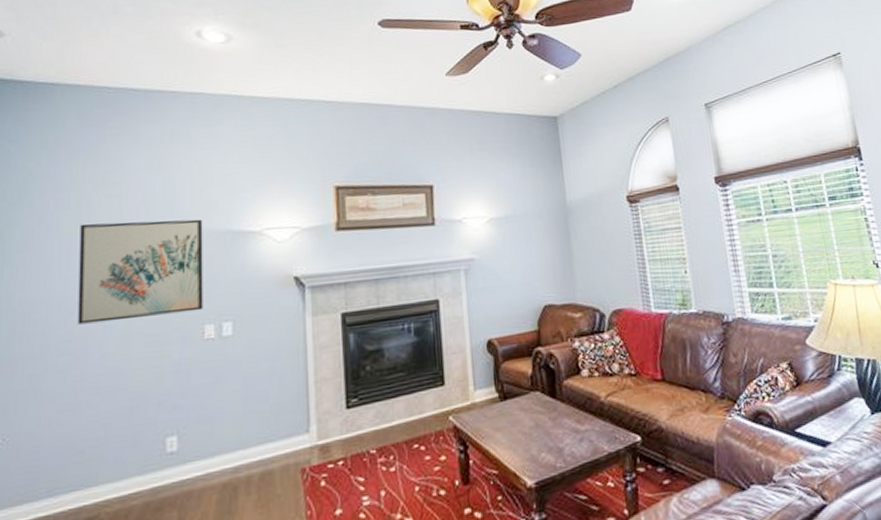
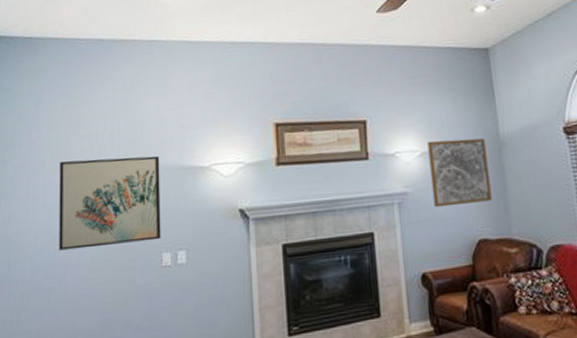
wall art: none [495,205,558,274] -> present [427,138,492,208]

